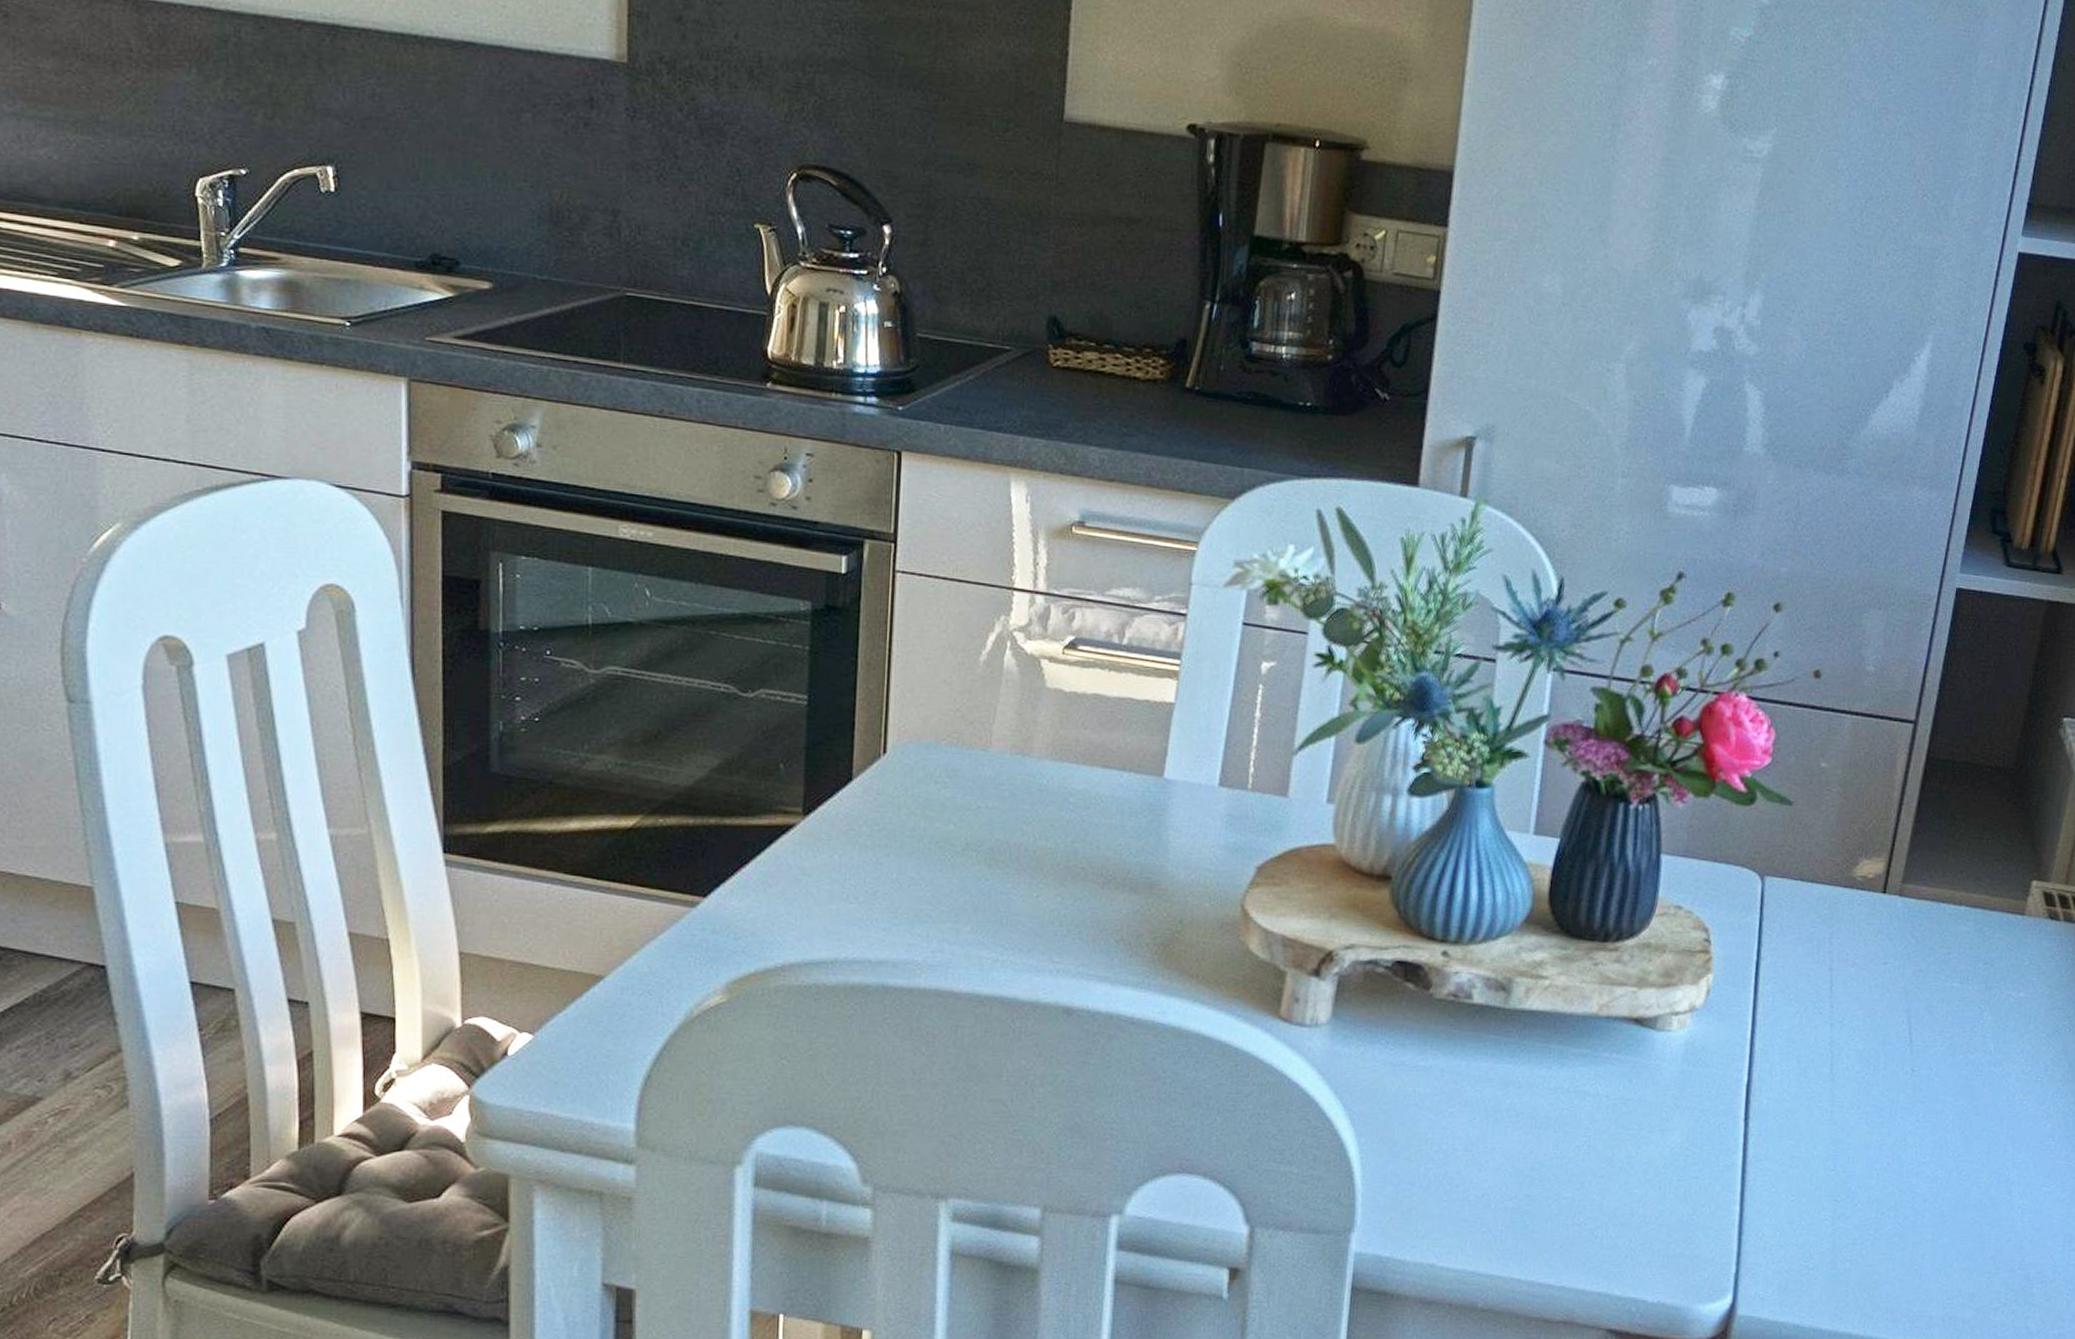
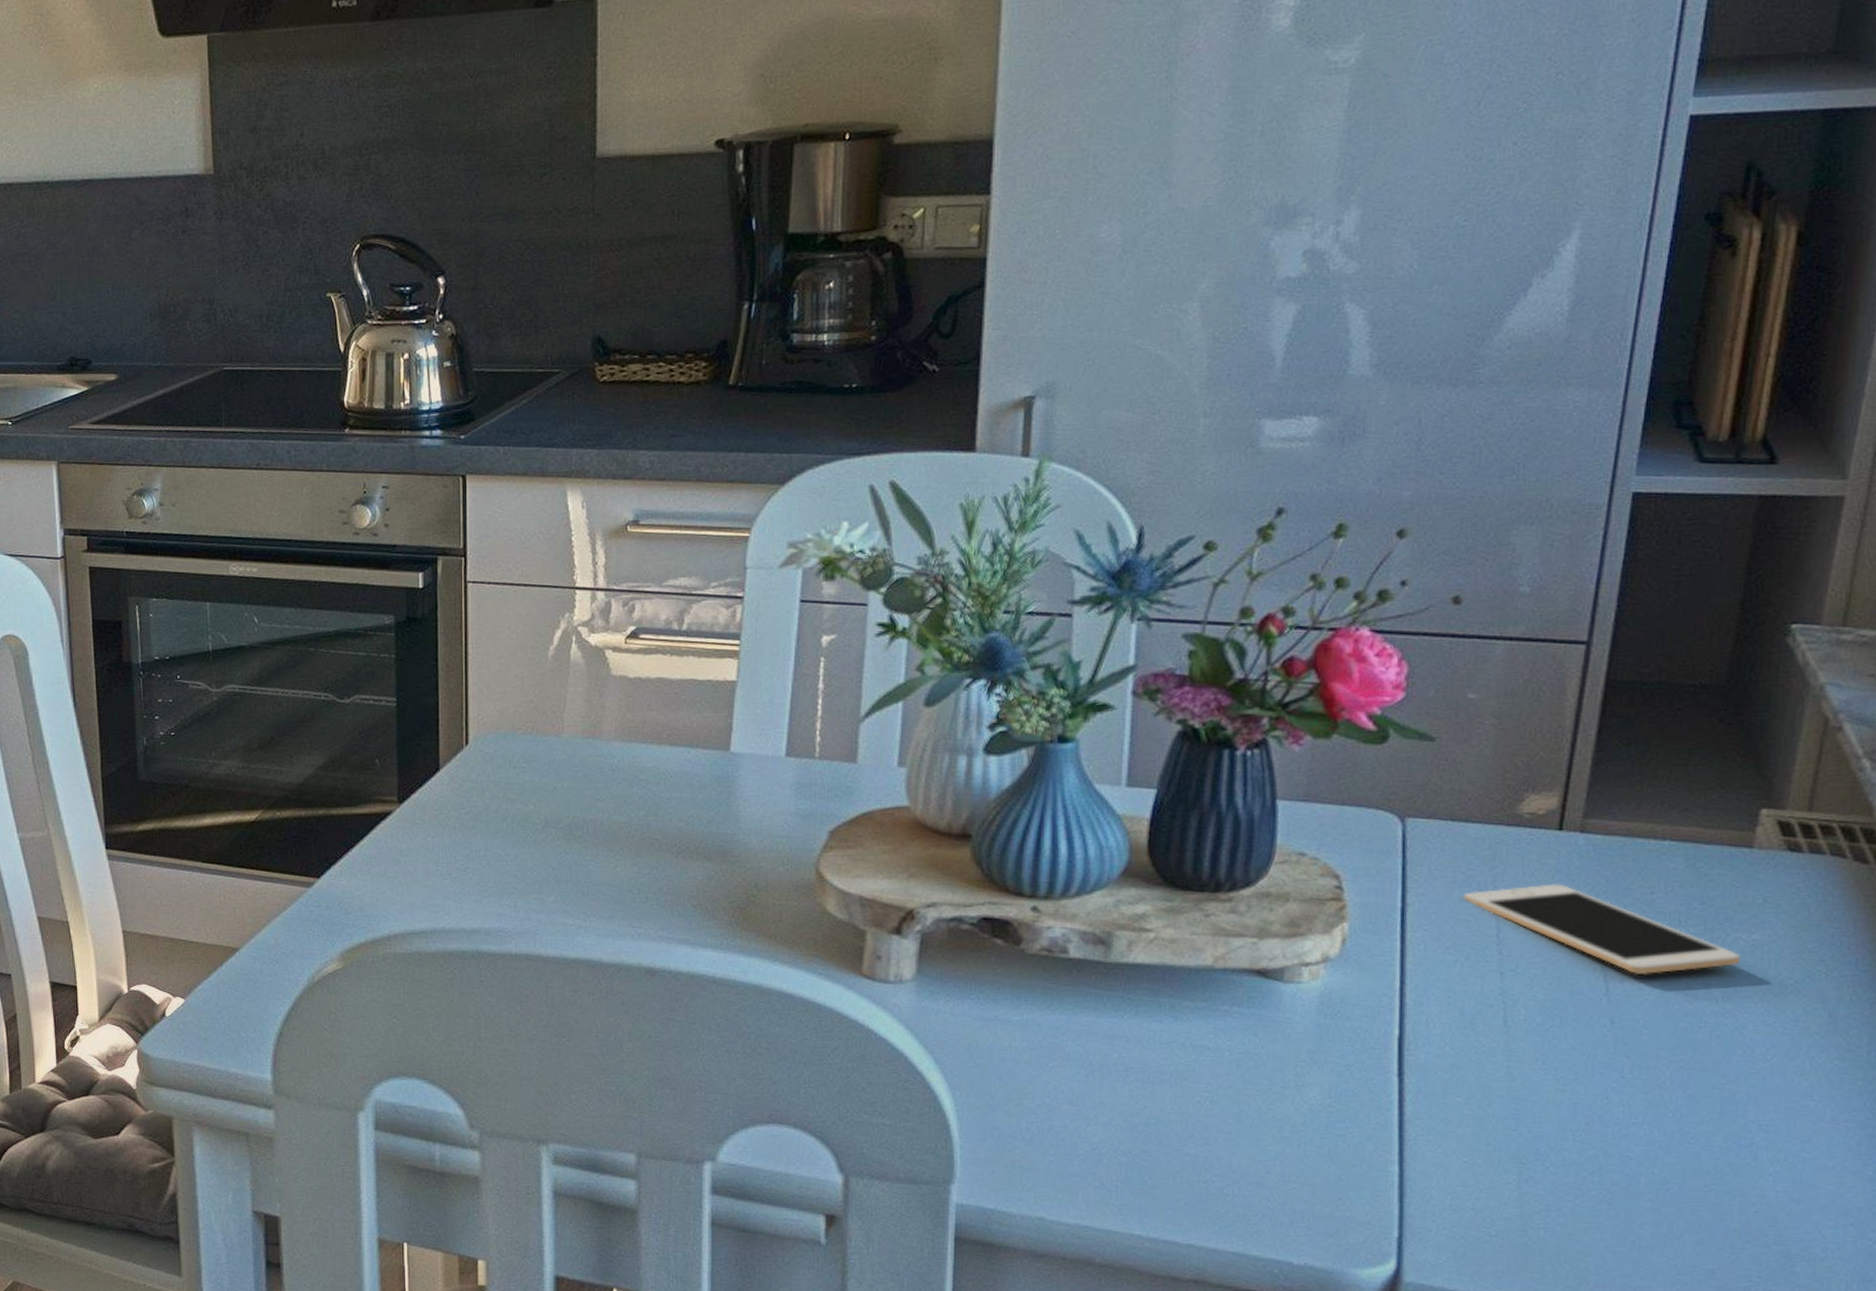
cell phone: none [1806,942,2011,1028] -> present [1463,884,1741,976]

